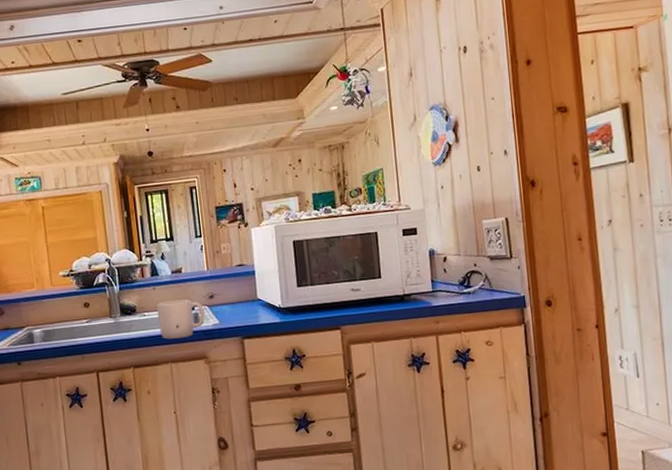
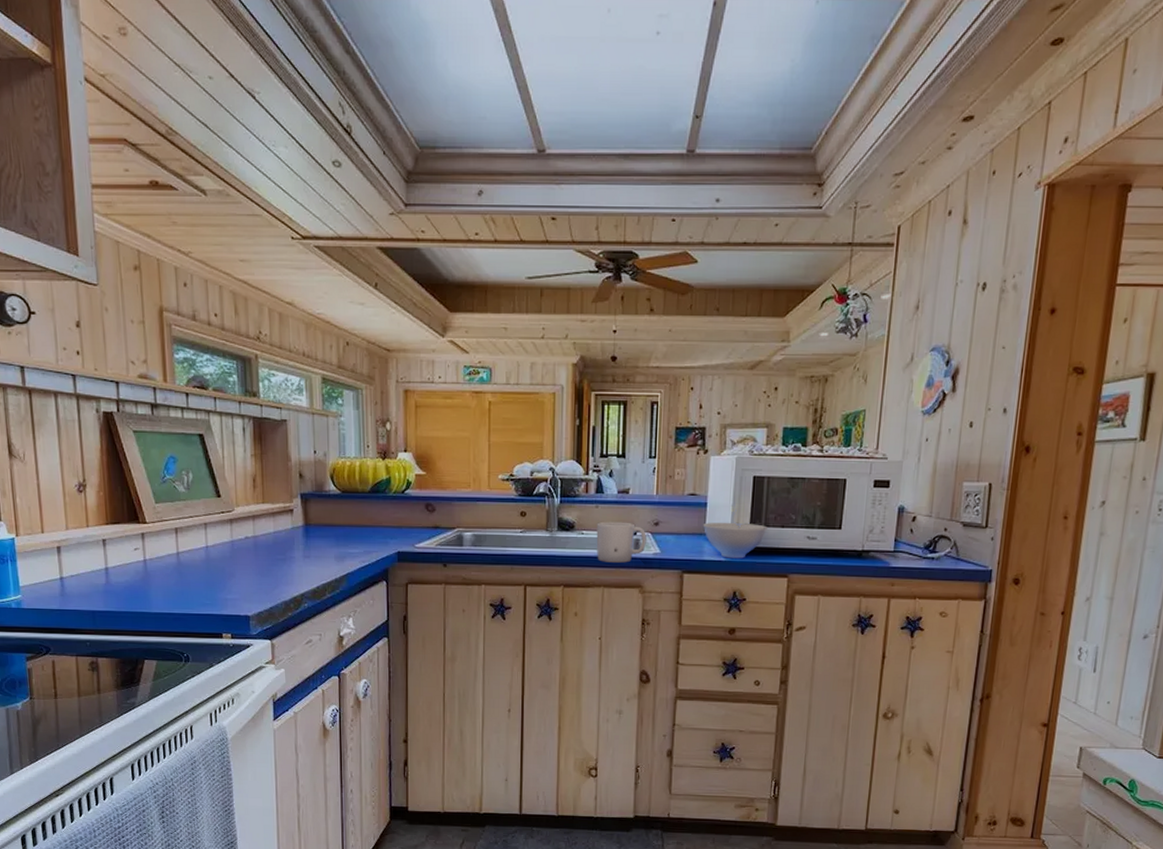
bowl: none [254,284,314,320] -> present [703,522,767,559]

